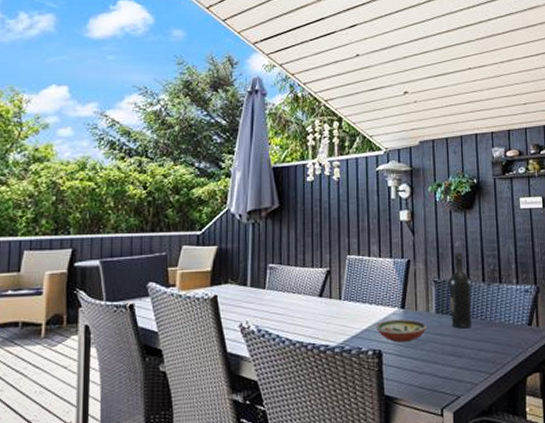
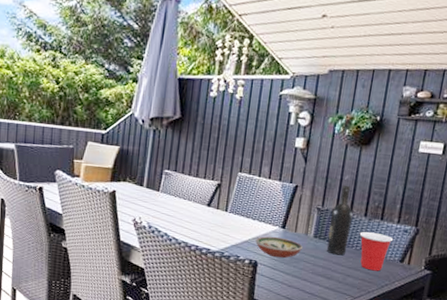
cup: none [481,298,517,340] -> present [359,232,394,271]

